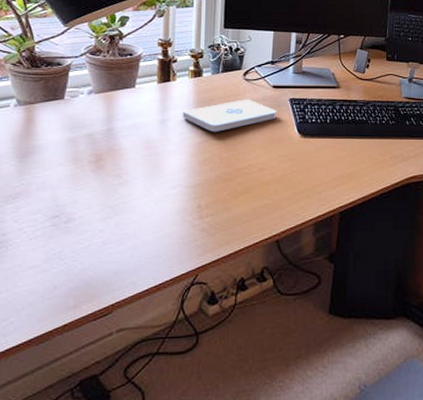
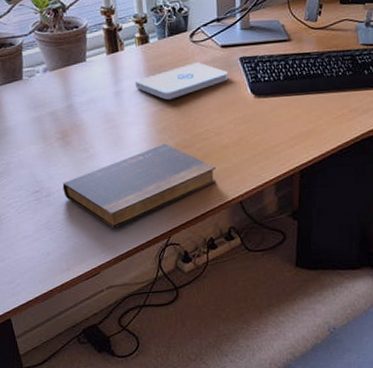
book: none [86,175,255,263] -> present [62,143,217,229]

